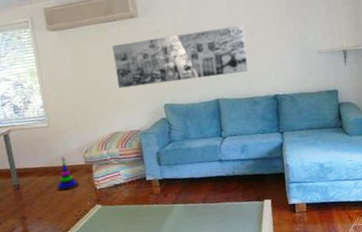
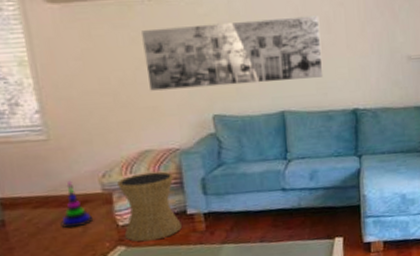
side table: none [96,147,142,201] -> present [117,171,182,242]

